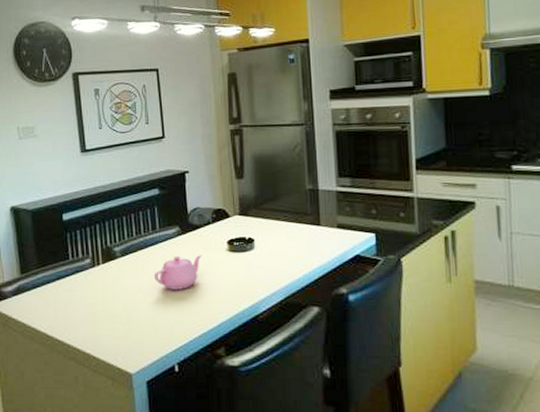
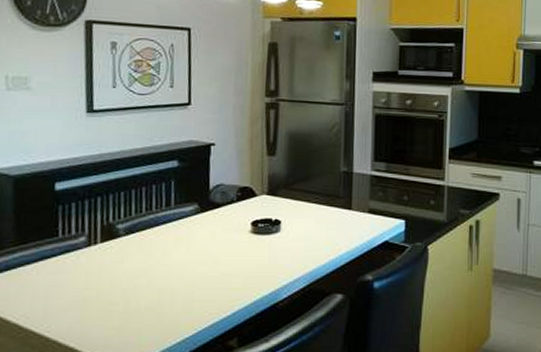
teapot: present [153,255,203,290] -> none [162,236,222,274]

